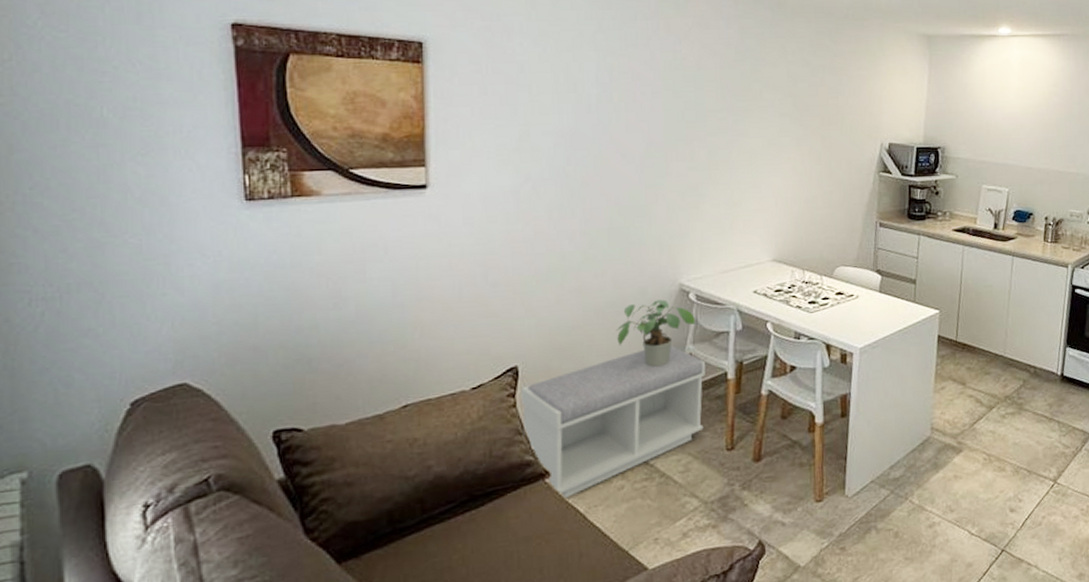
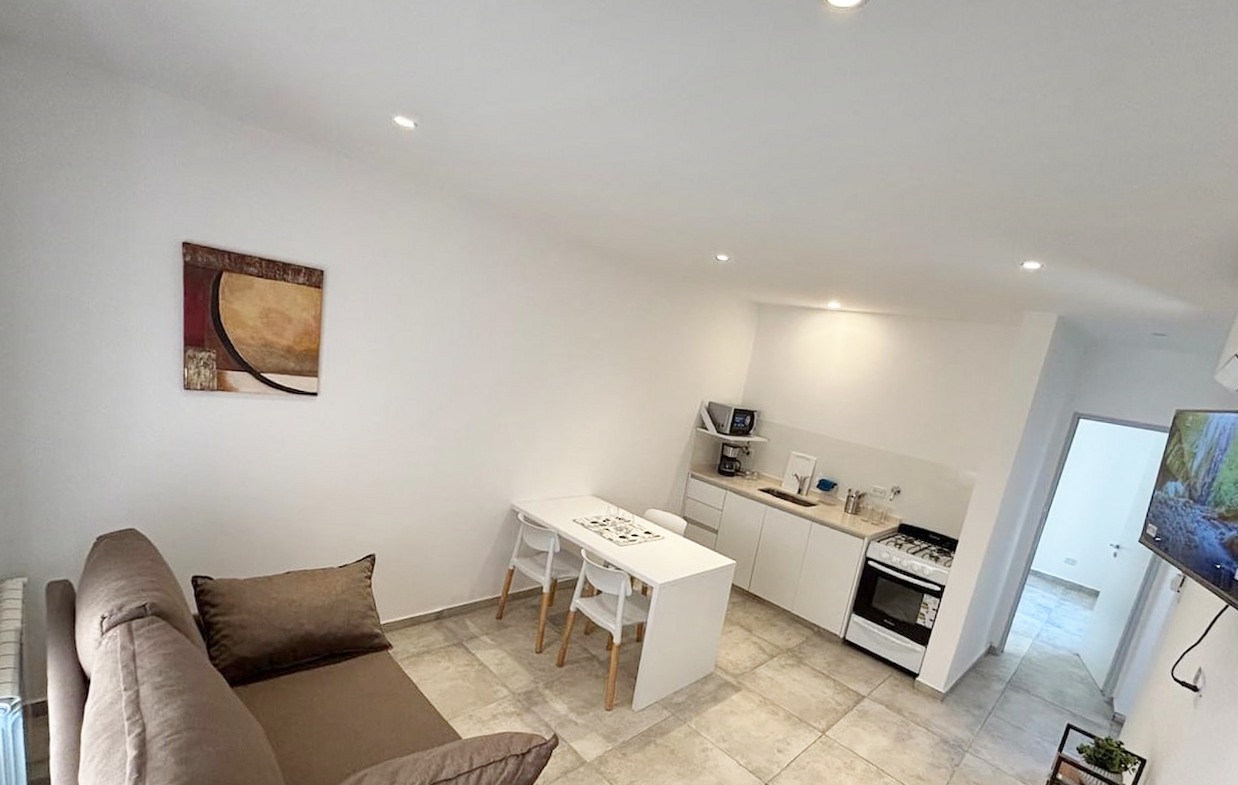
bench: present [520,345,706,498] -> none [375,556,526,668]
potted plant: present [615,299,695,367] -> none [455,515,521,573]

